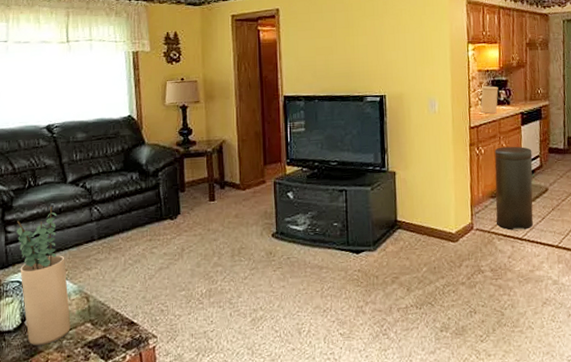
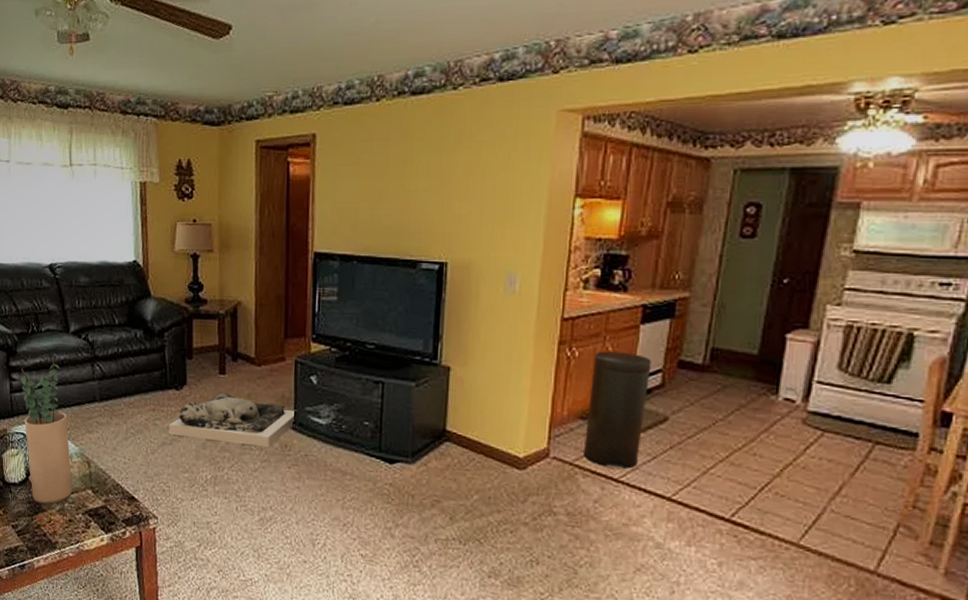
dog bed: none [165,216,278,260] -> present [168,392,297,448]
canister: present [480,86,499,114] -> none [581,262,613,303]

